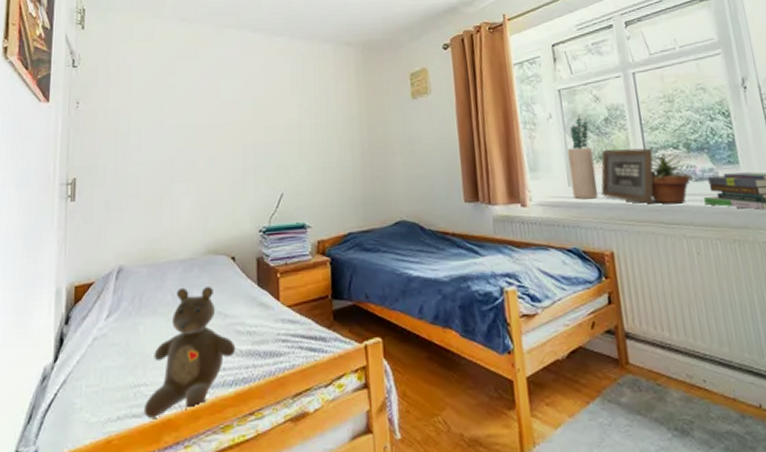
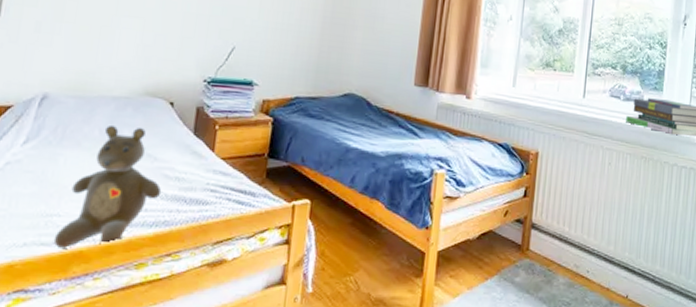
vase: present [567,115,599,200] -> none [515,22,543,102]
picture frame: present [601,148,654,204] -> none [540,58,594,115]
potted plant: present [651,154,699,204] -> none [583,72,626,119]

